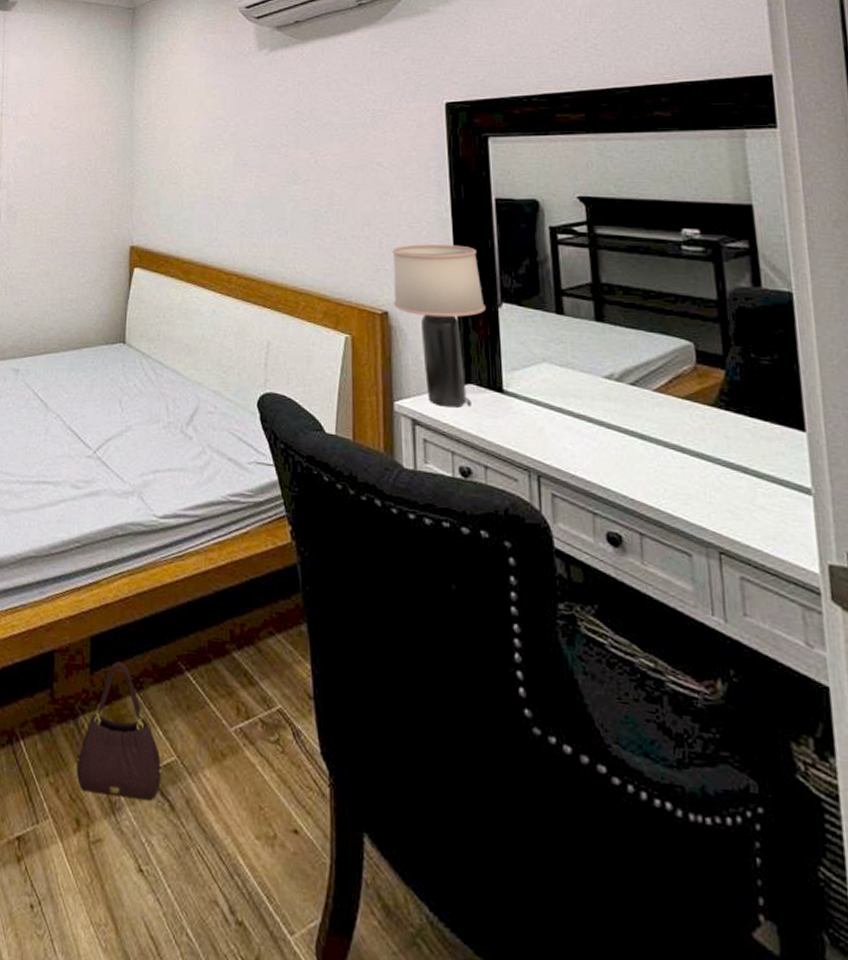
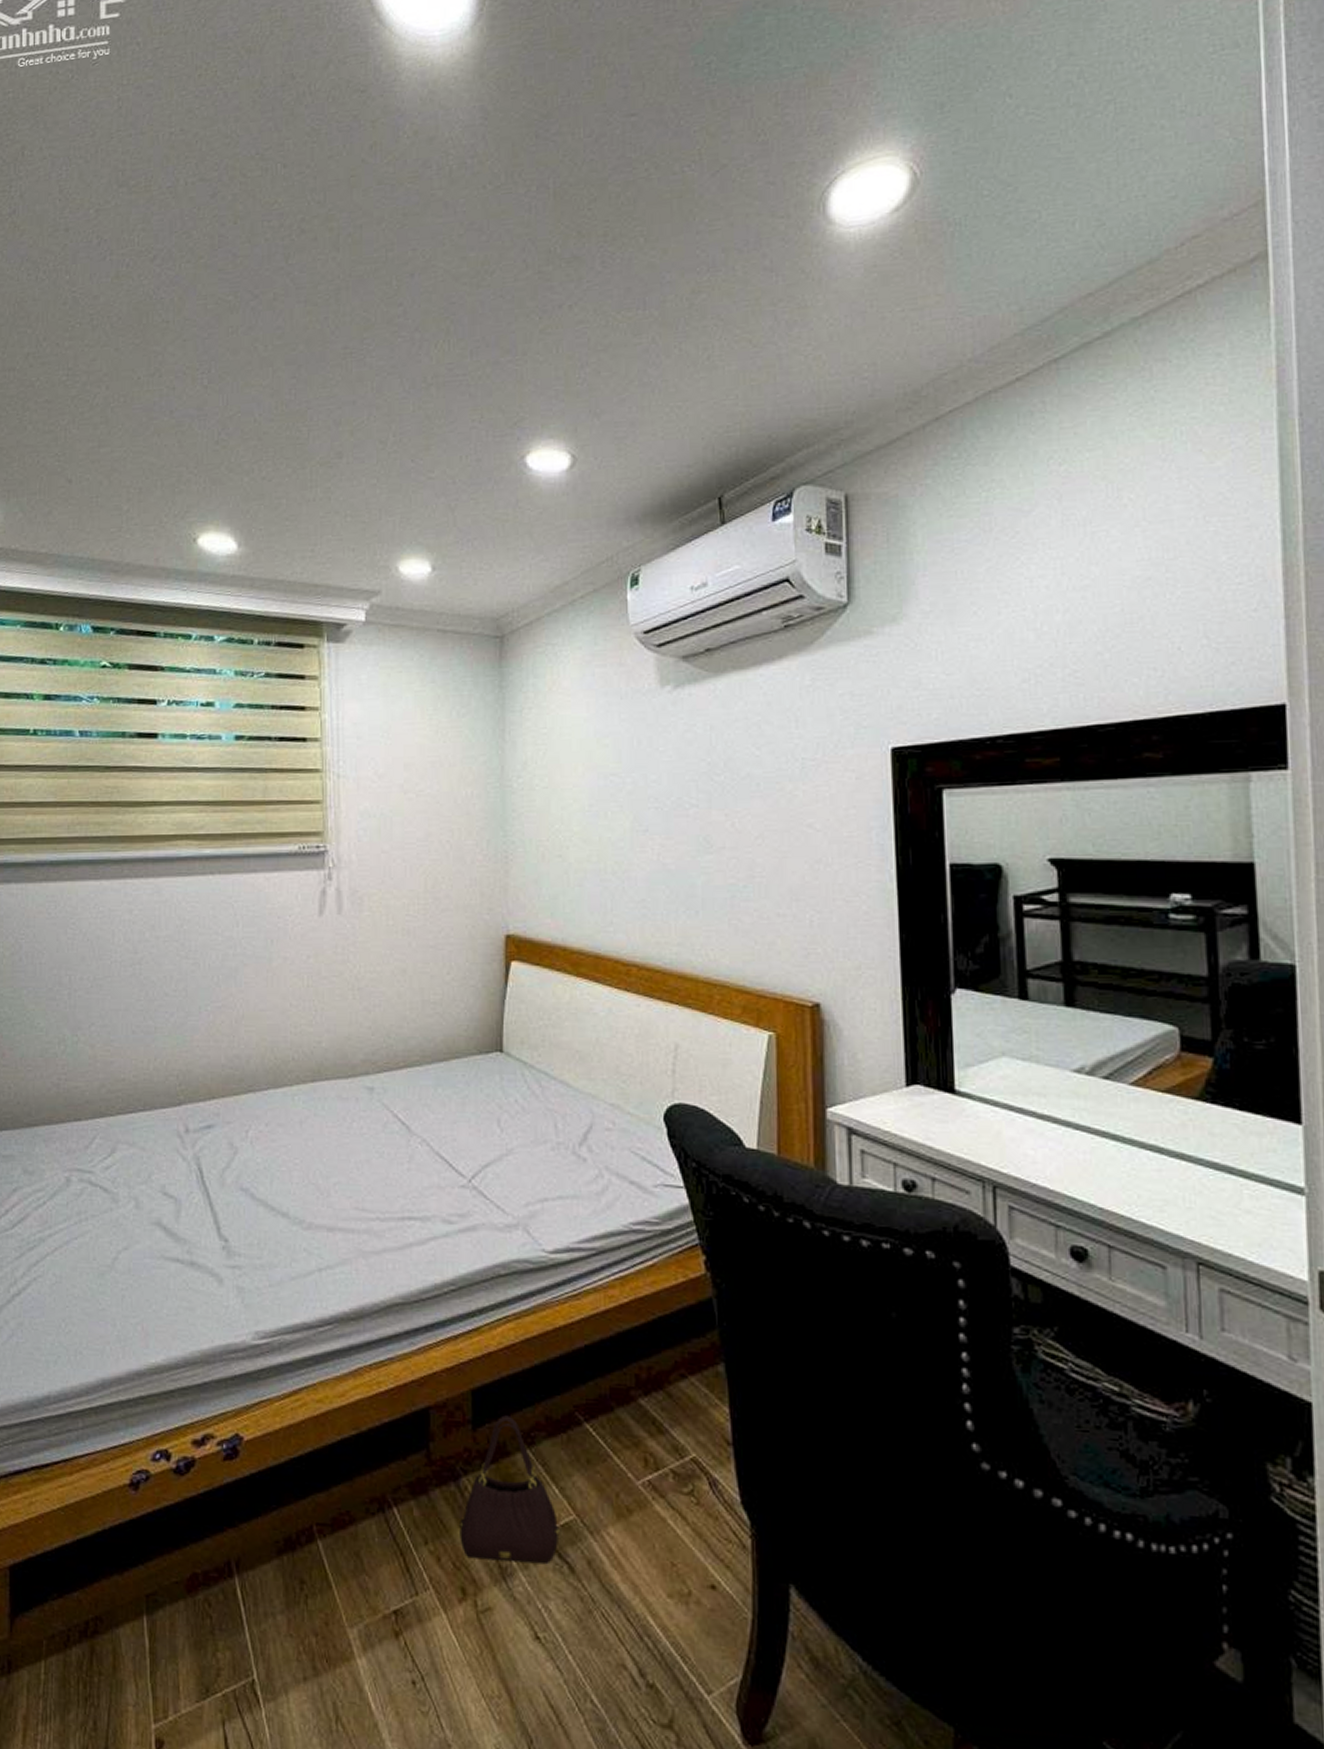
table lamp: present [392,244,485,409] -> none [825,921,936,1114]

